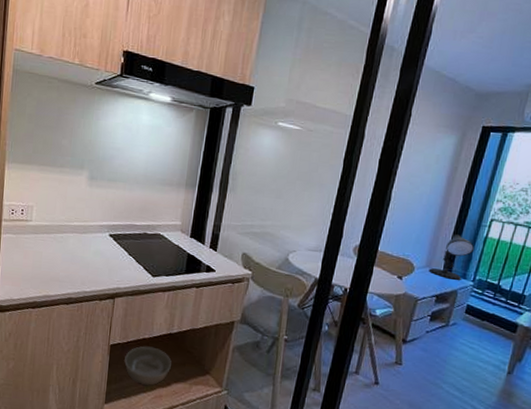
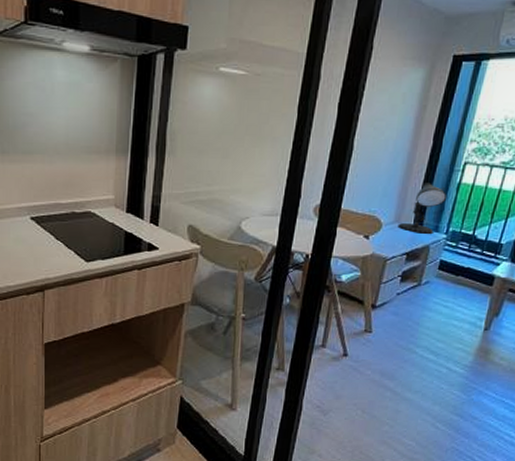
bowl: present [124,346,172,386] -> none [63,341,118,384]

